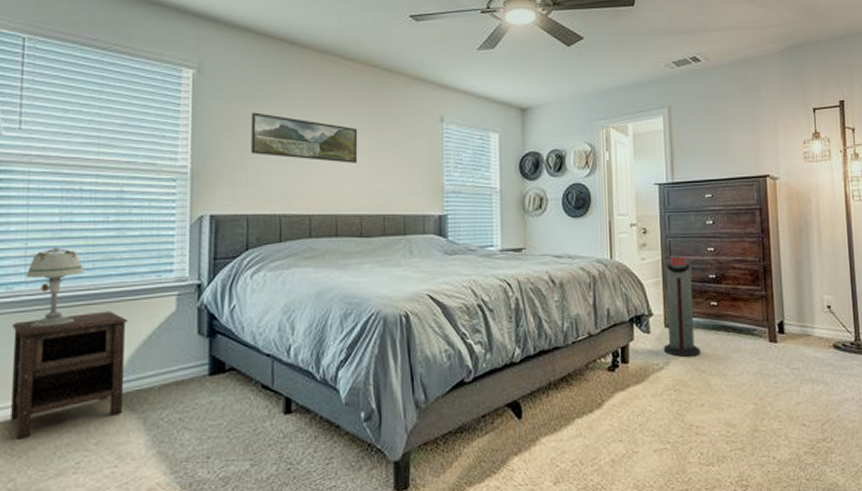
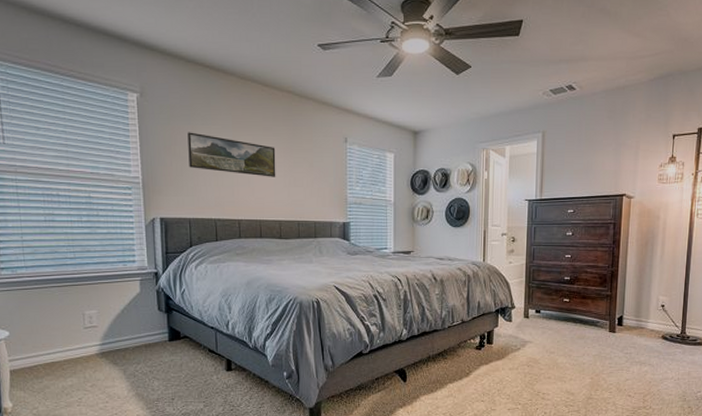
nightstand: present [11,311,128,439] -> none [20,291,108,381]
table lamp: present [26,247,85,327] -> none [25,240,68,301]
air purifier: present [663,256,701,357] -> none [521,261,552,341]

